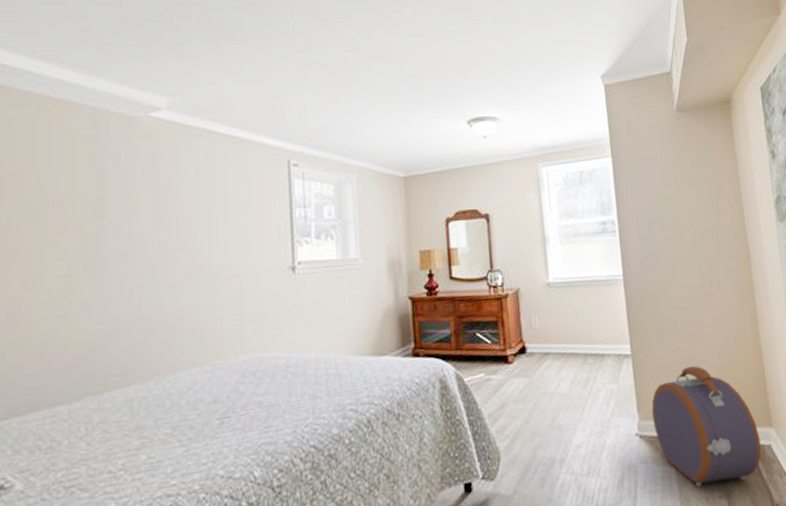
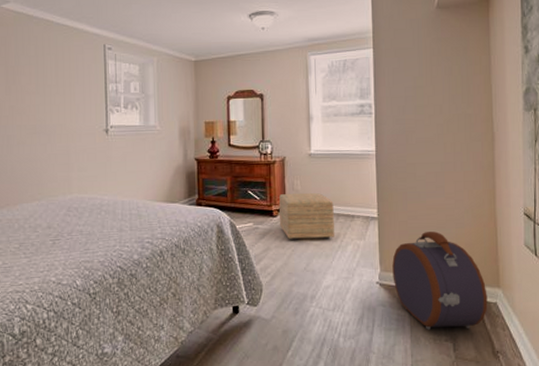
ottoman: none [515,330,583,391] -> present [279,192,334,240]

